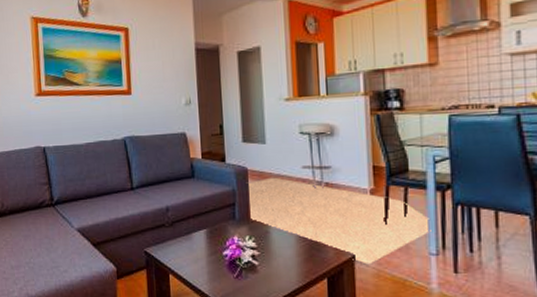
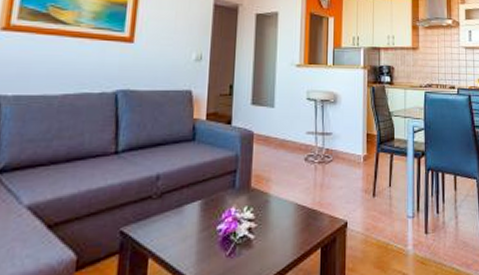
rug: present [249,177,432,266] -> none [251,142,409,232]

